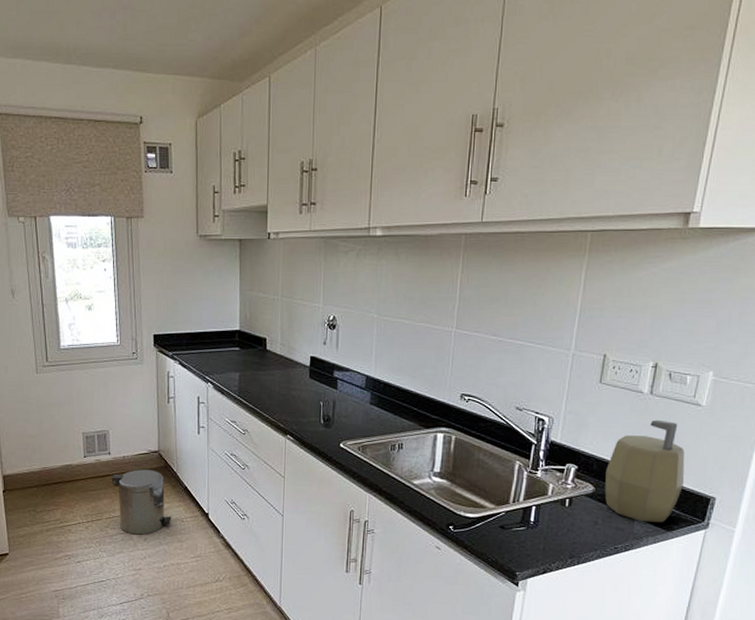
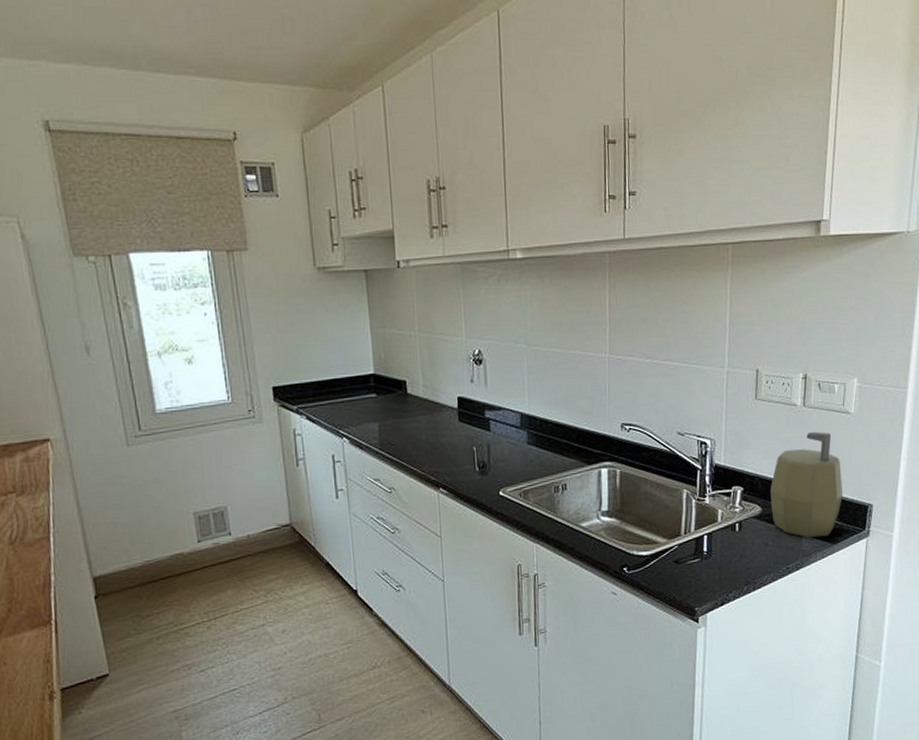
trash can: present [111,469,172,535] -> none [234,547,314,628]

